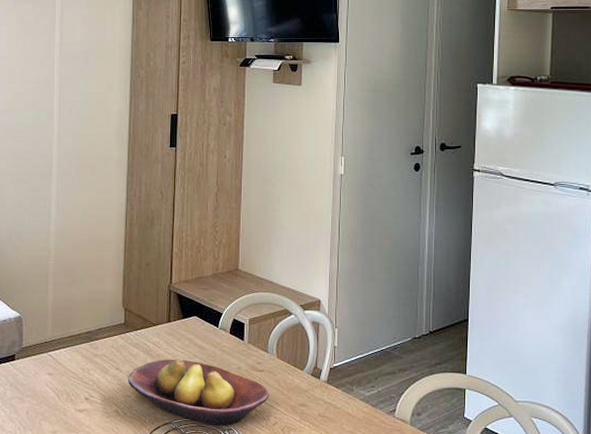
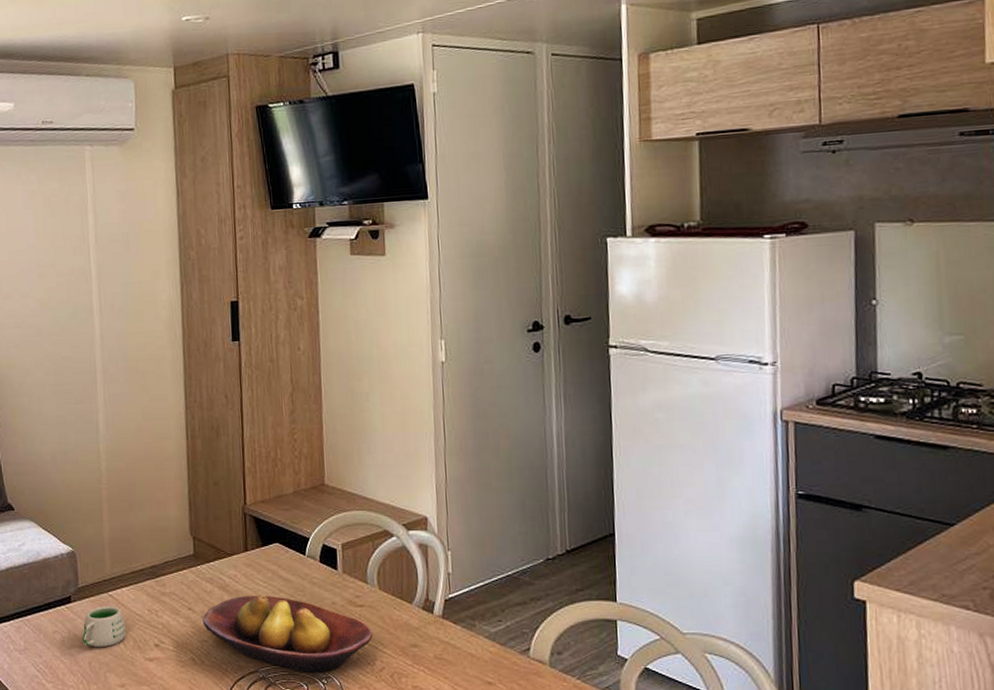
mug: none [23,364,61,399] -> present [82,606,127,647]

